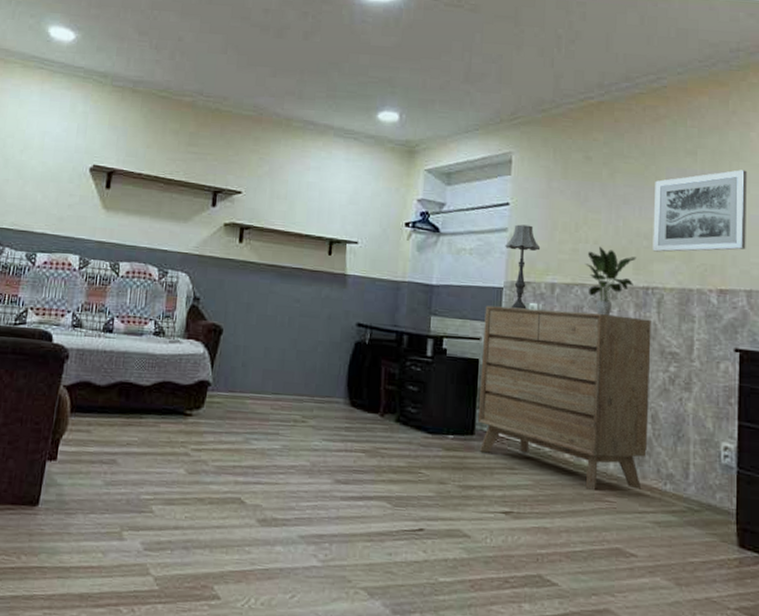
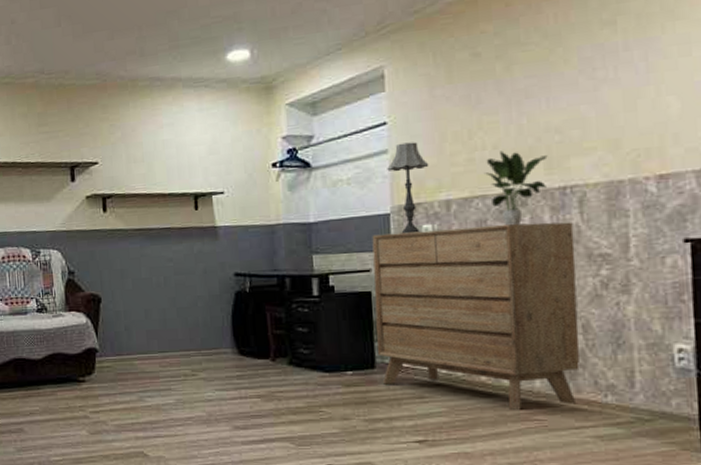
wall art: present [653,170,747,252] -> none [564,29,692,146]

